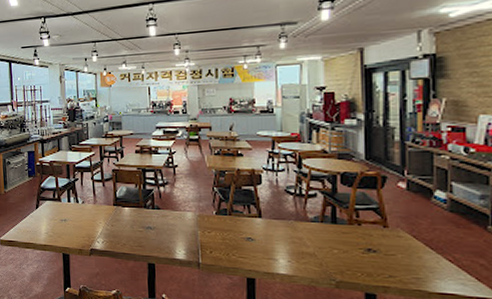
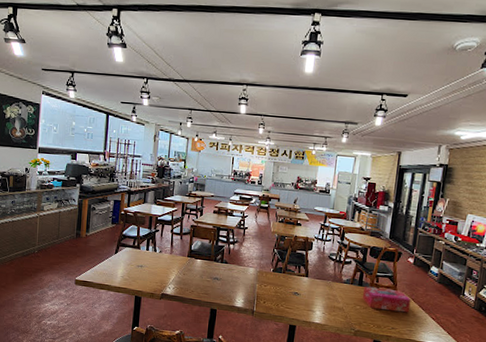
tissue box: none [338,223,412,255] -> present [362,286,411,313]

